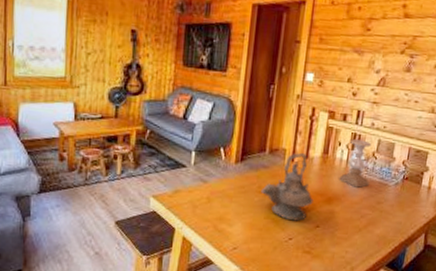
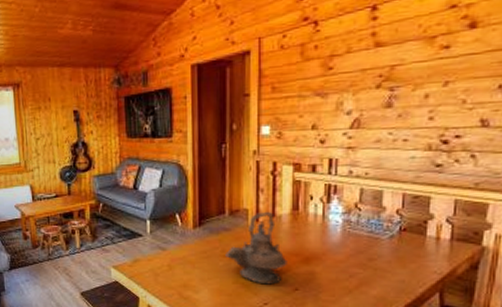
candle holder: present [339,139,372,188] -> none [316,191,355,244]

